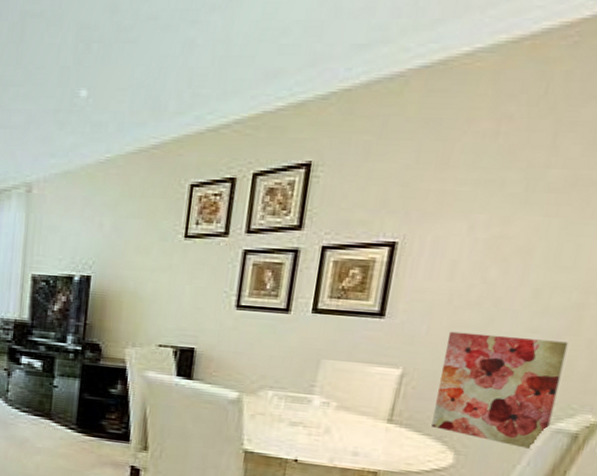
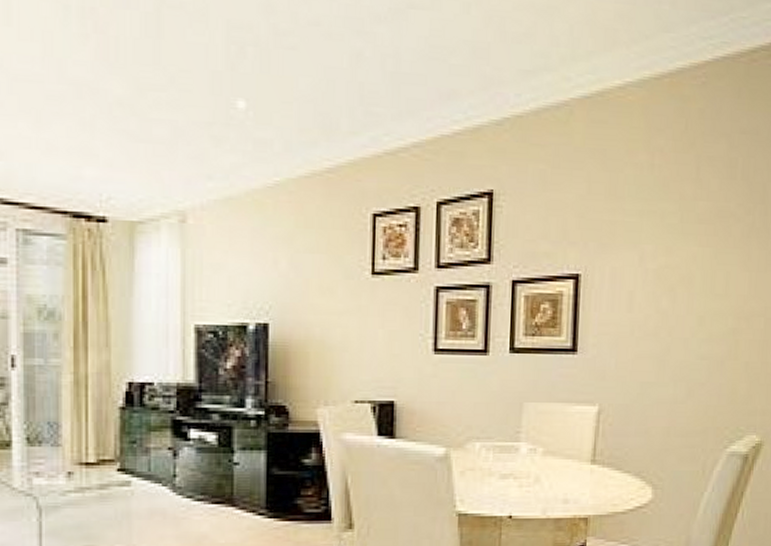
wall art: present [431,331,569,450] -> none [630,363,731,476]

